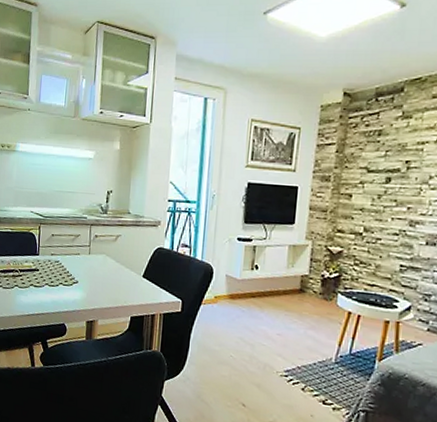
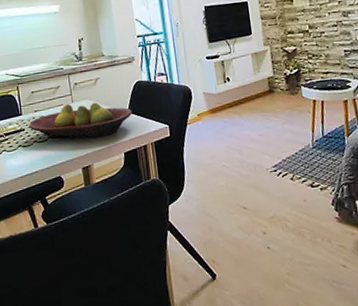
fruit bowl: none [43,255,148,296] -> present [28,102,133,140]

